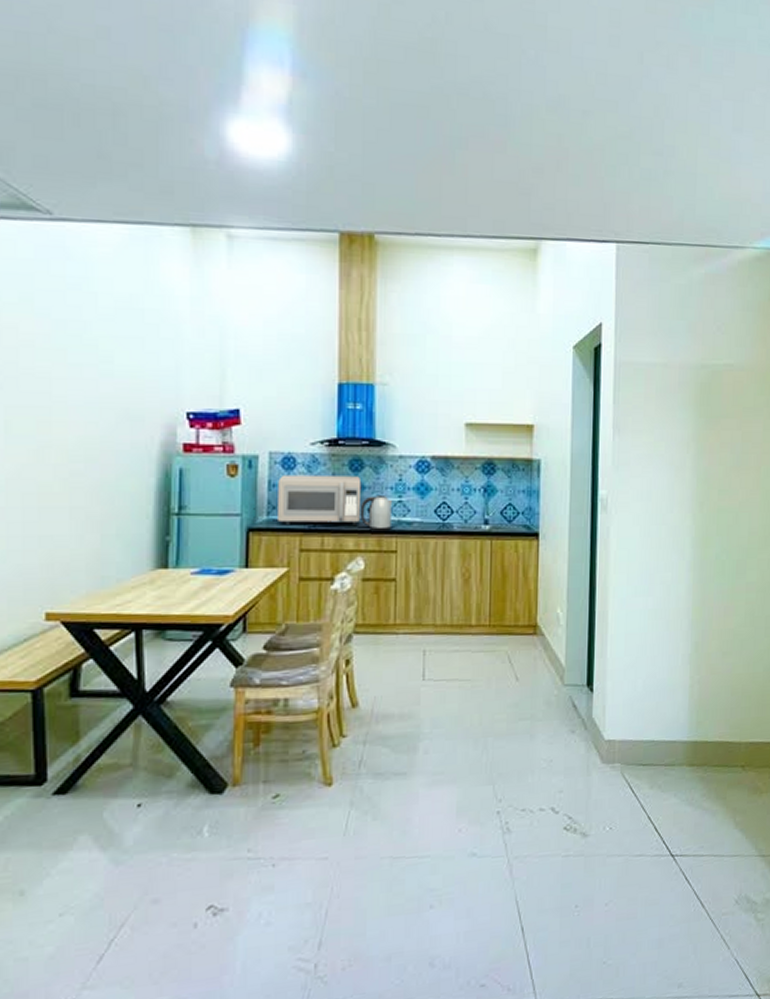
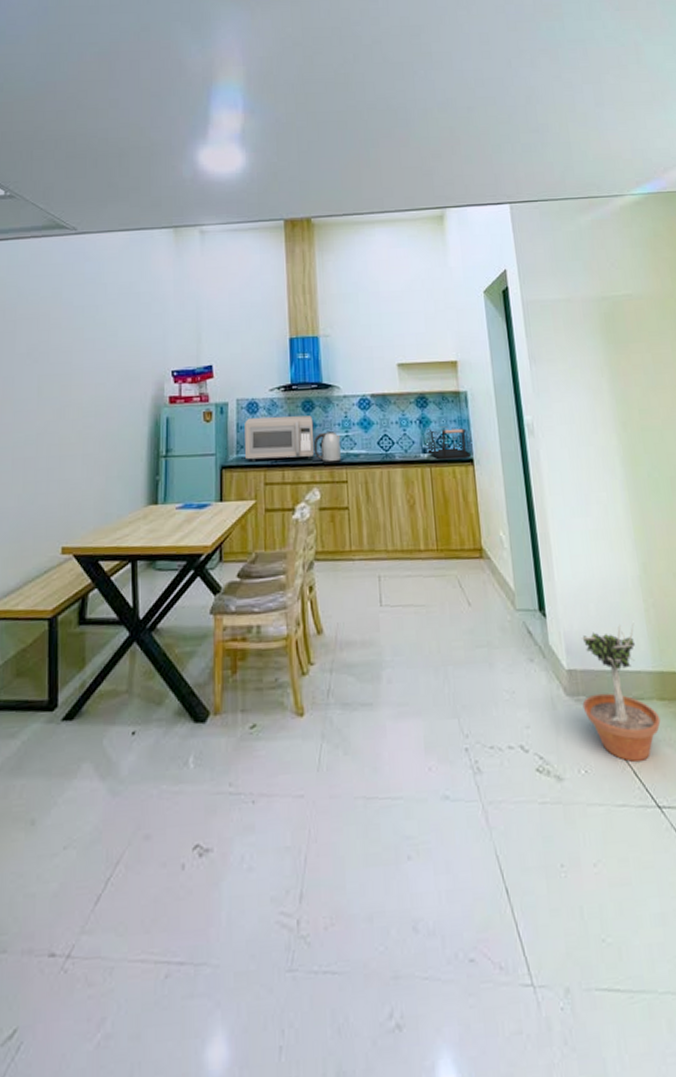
dish rack: none [490,497,538,533] -> present [426,426,472,460]
potted tree: none [616,699,687,819] -> present [582,624,661,762]

